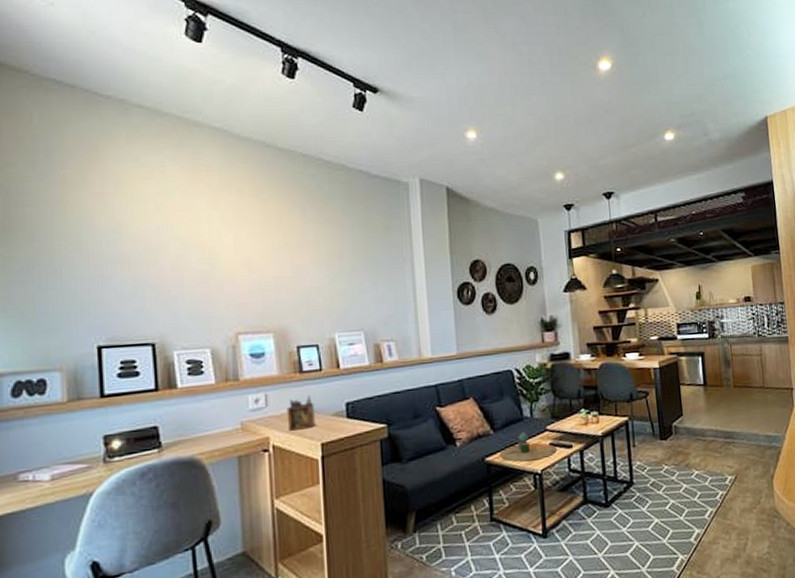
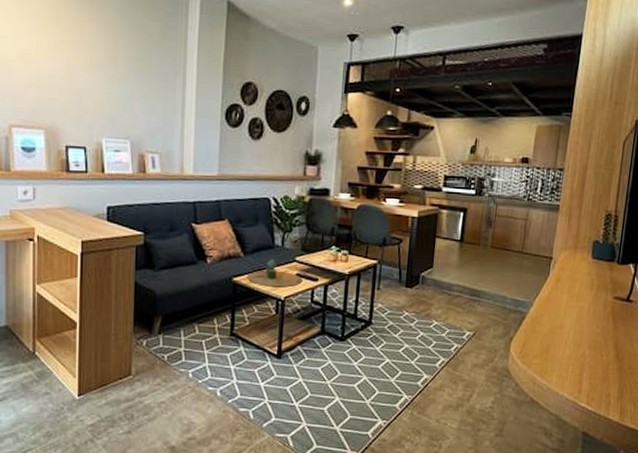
desk organizer: present [286,395,315,431] -> none [52,194,78,226]

